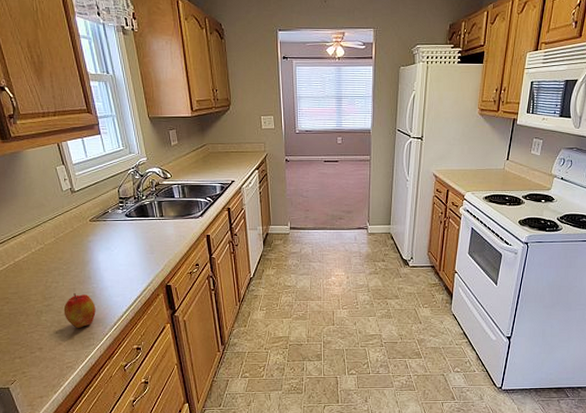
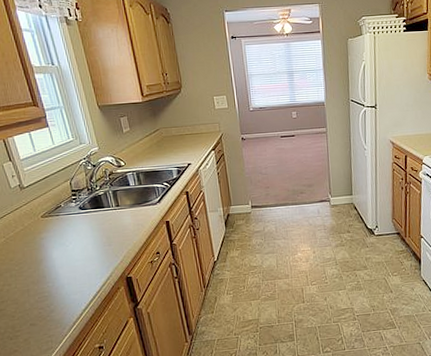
apple: present [63,293,96,328] -> none [17,295,53,332]

